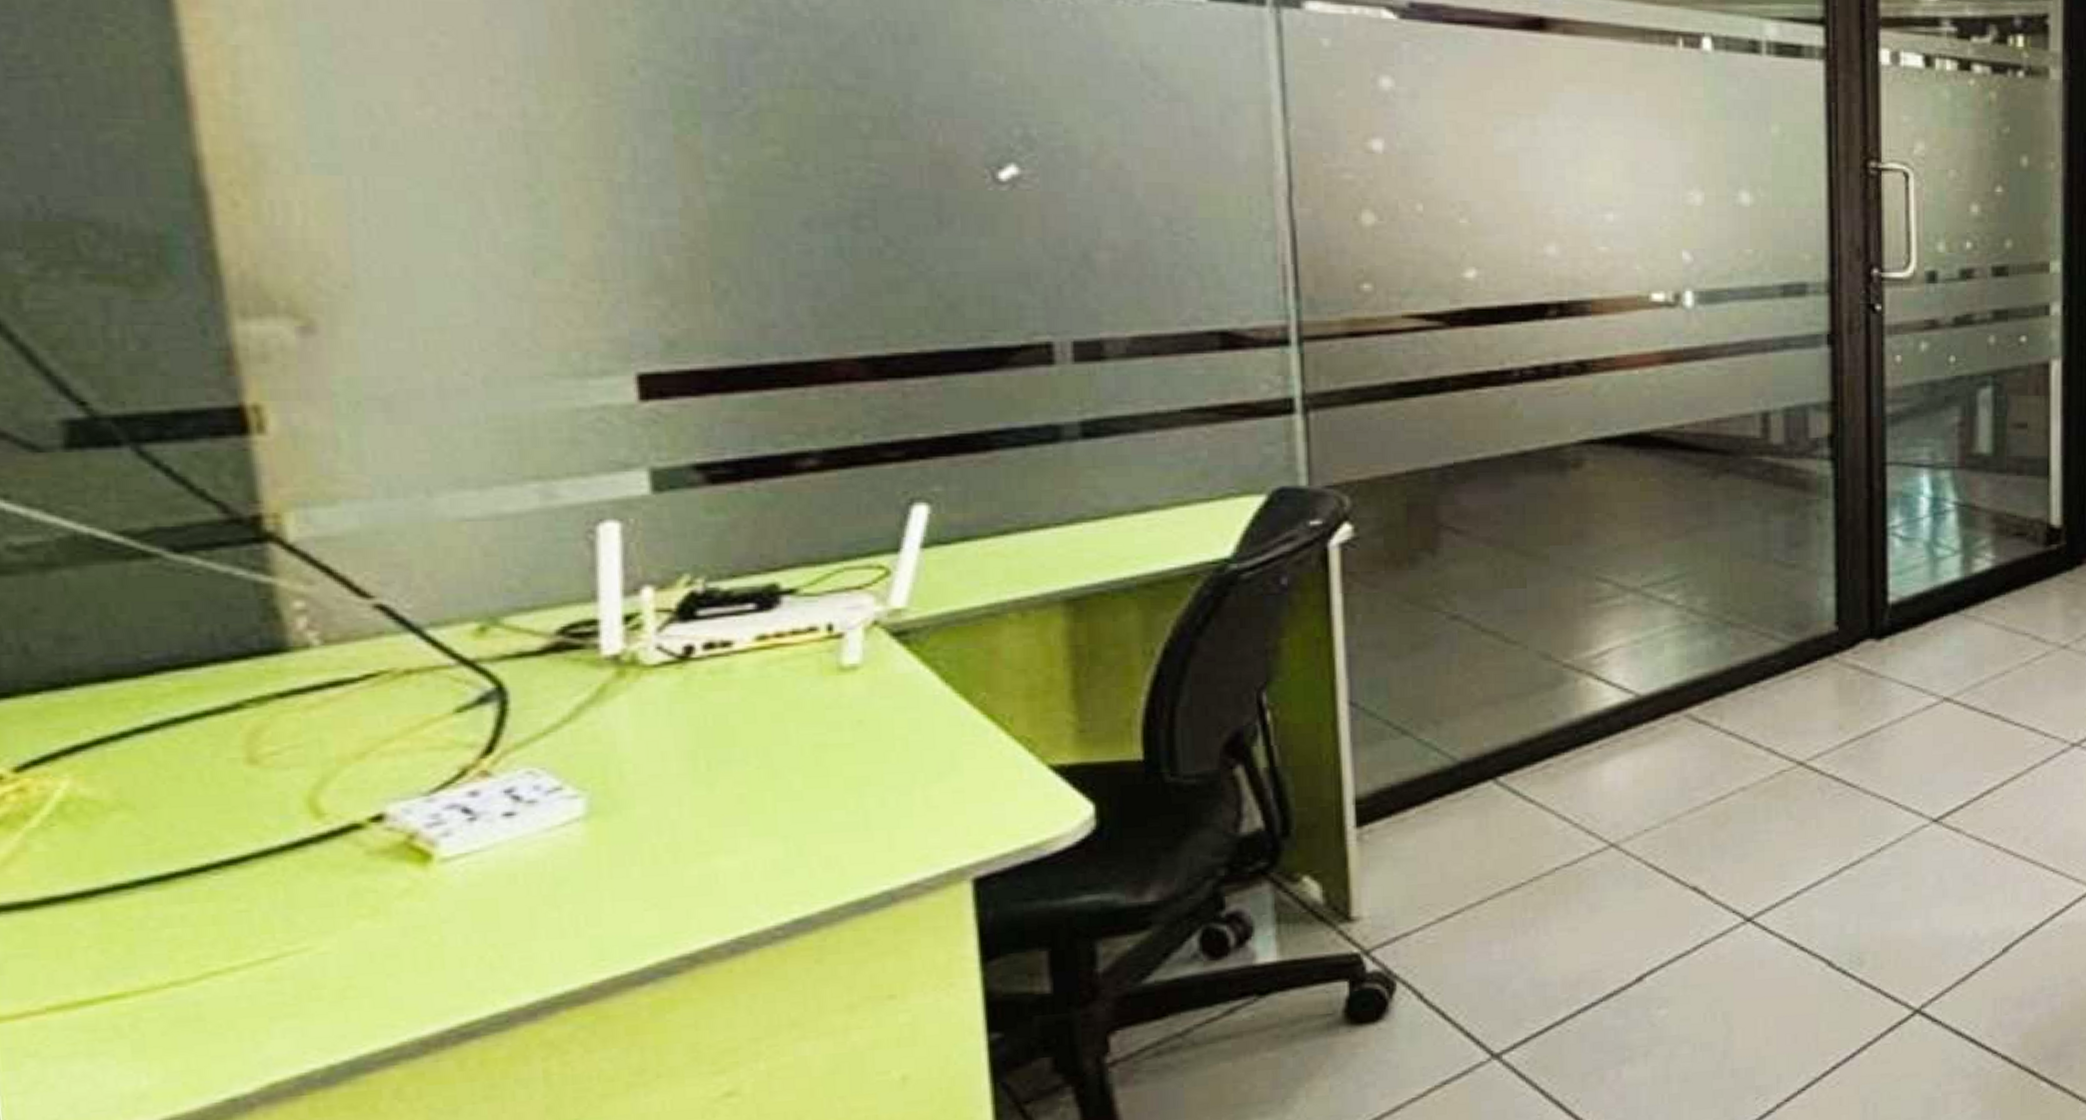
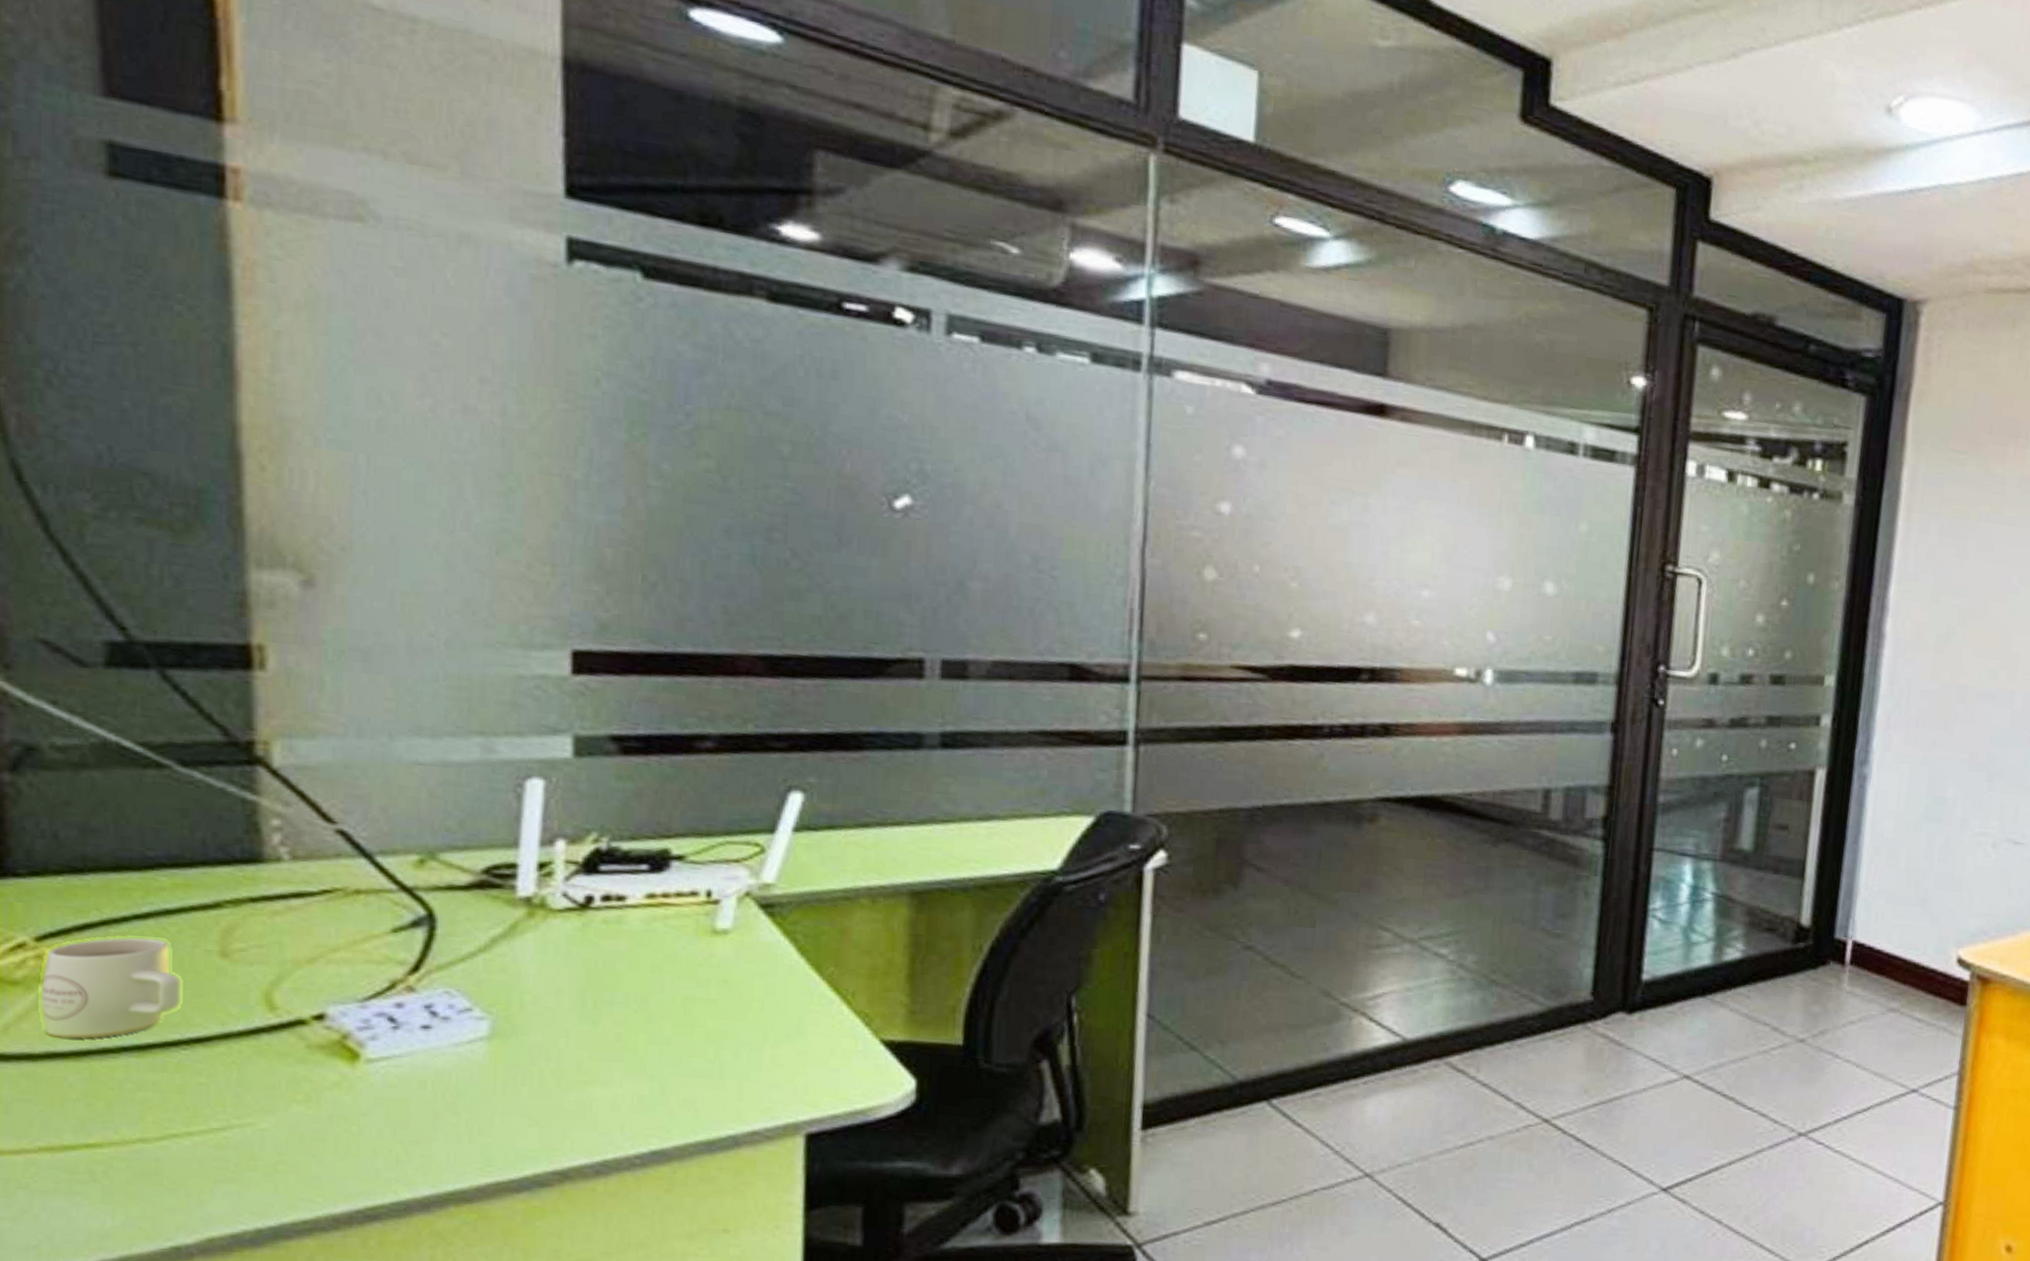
mug: none [27,752,204,880] -> present [40,937,181,1039]

